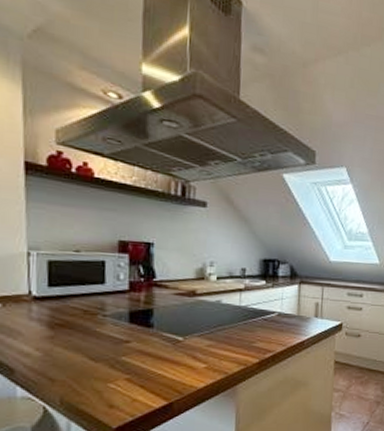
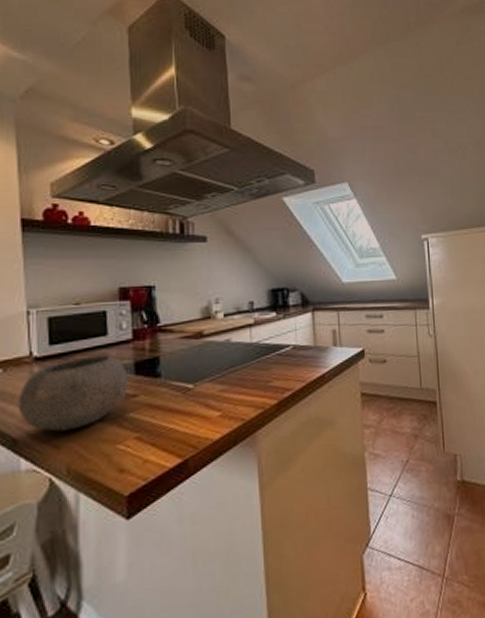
bowl: none [15,301,123,366] -> present [17,355,128,432]

